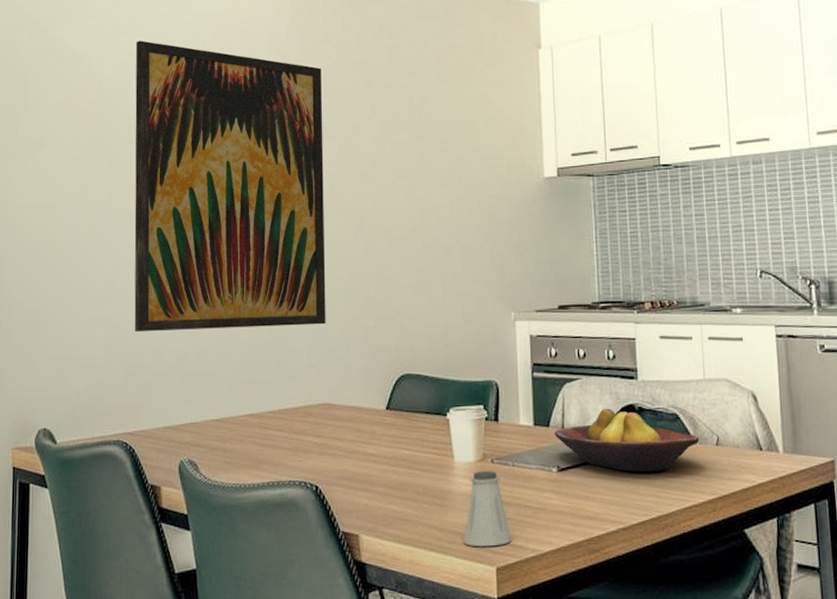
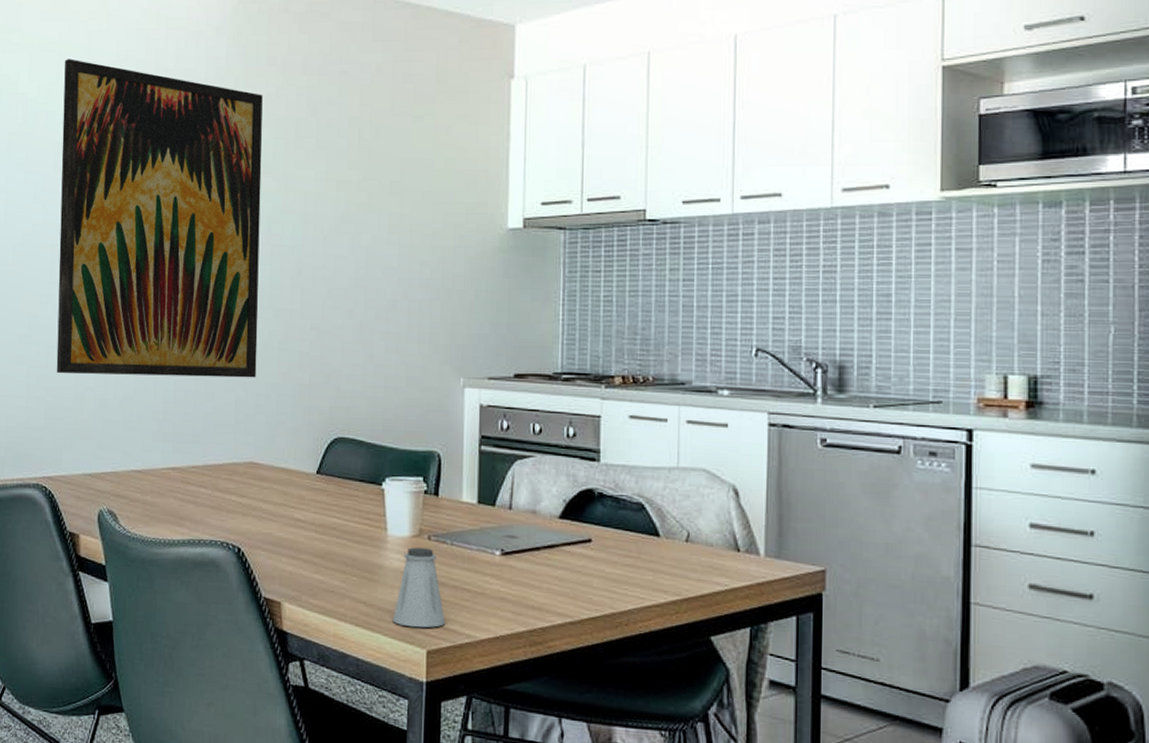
fruit bowl: present [554,408,700,472] -> none [500,491,667,565]

